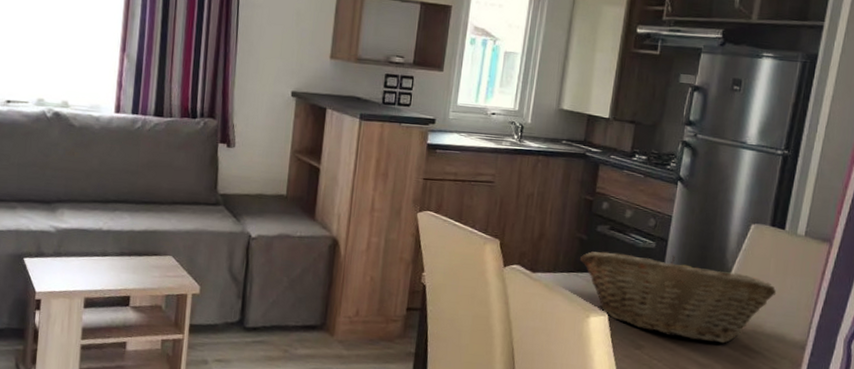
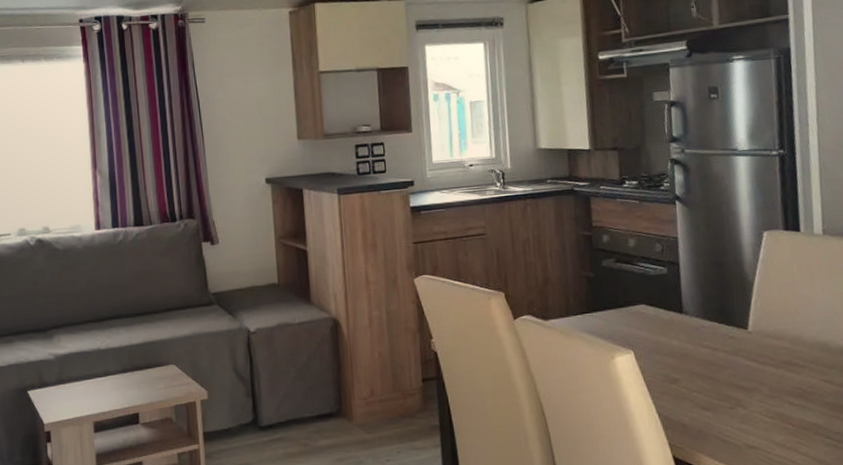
fruit basket: present [580,251,777,344] -> none [591,278,808,365]

